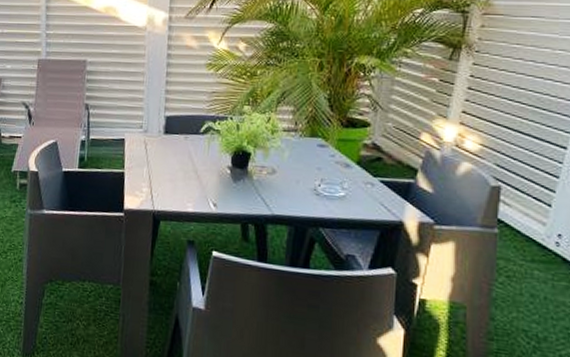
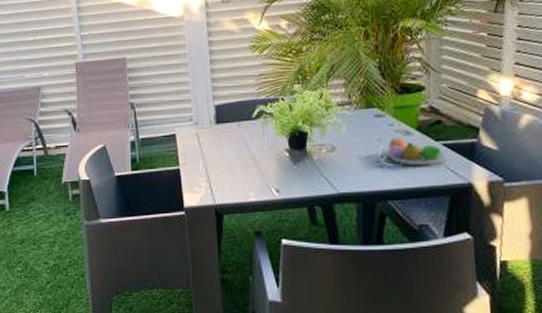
fruit bowl: none [324,169,382,200] -> present [386,138,446,166]

